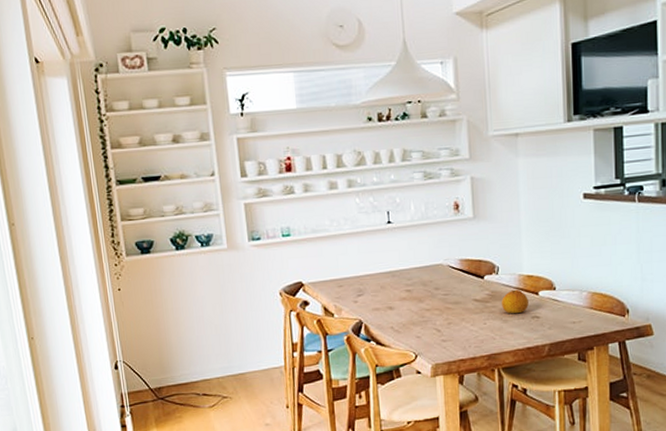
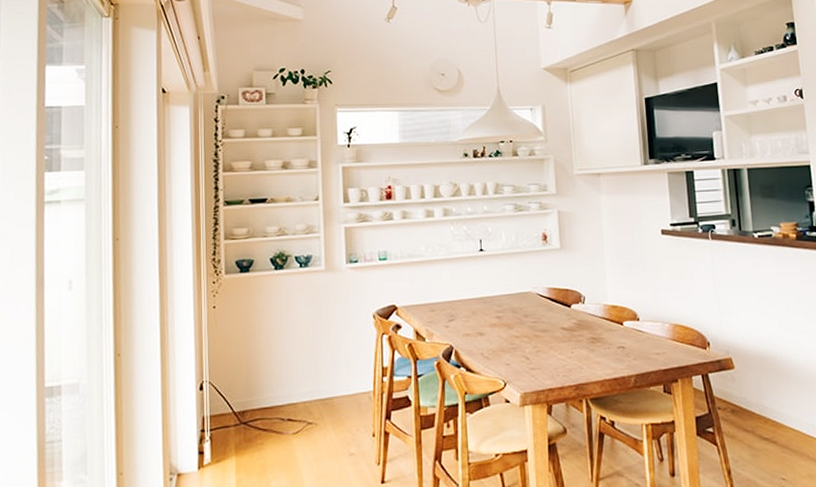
fruit: present [502,289,529,314] -> none [588,319,614,344]

